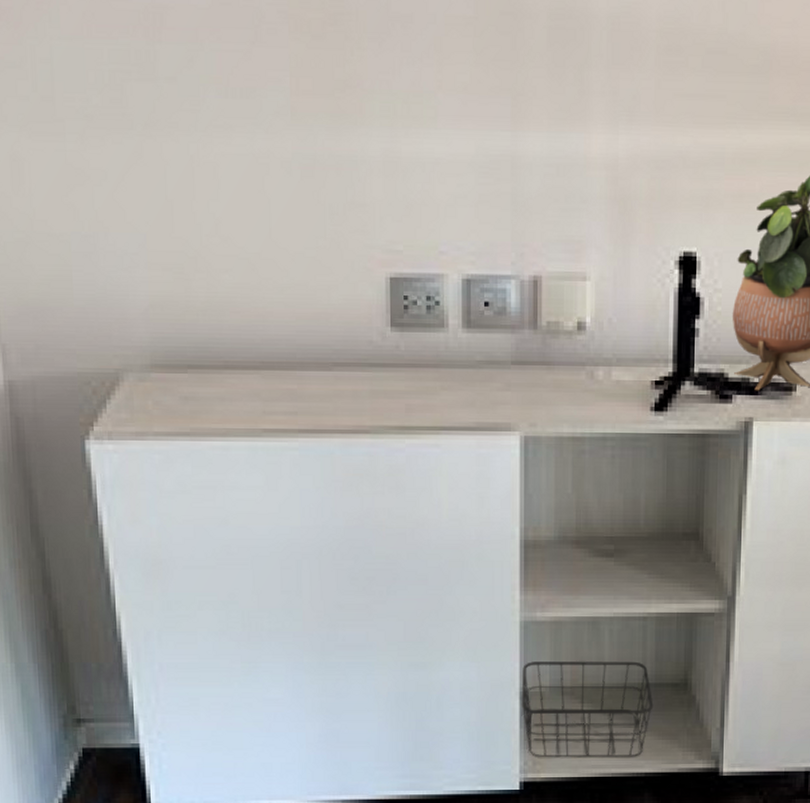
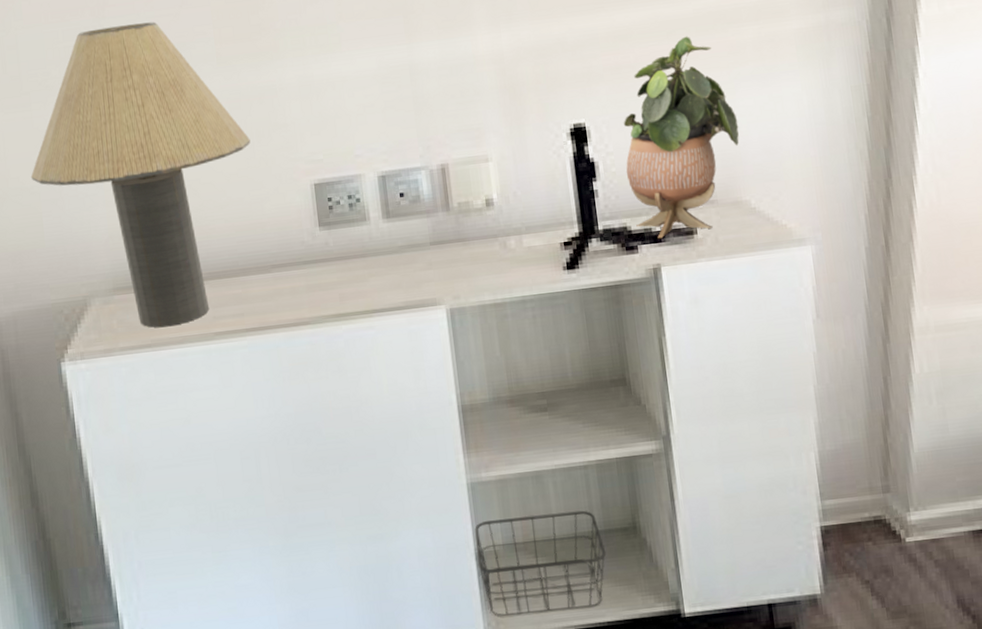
table lamp: none [60,54,322,416] -> present [30,21,251,328]

